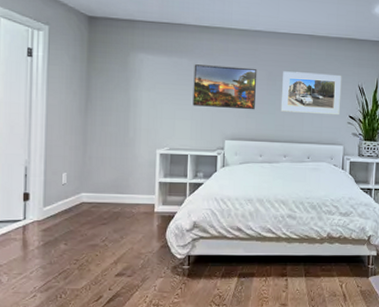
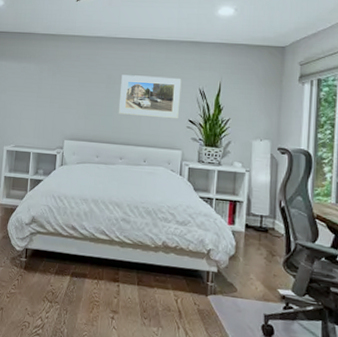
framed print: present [192,64,258,110] -> none [37,69,97,112]

